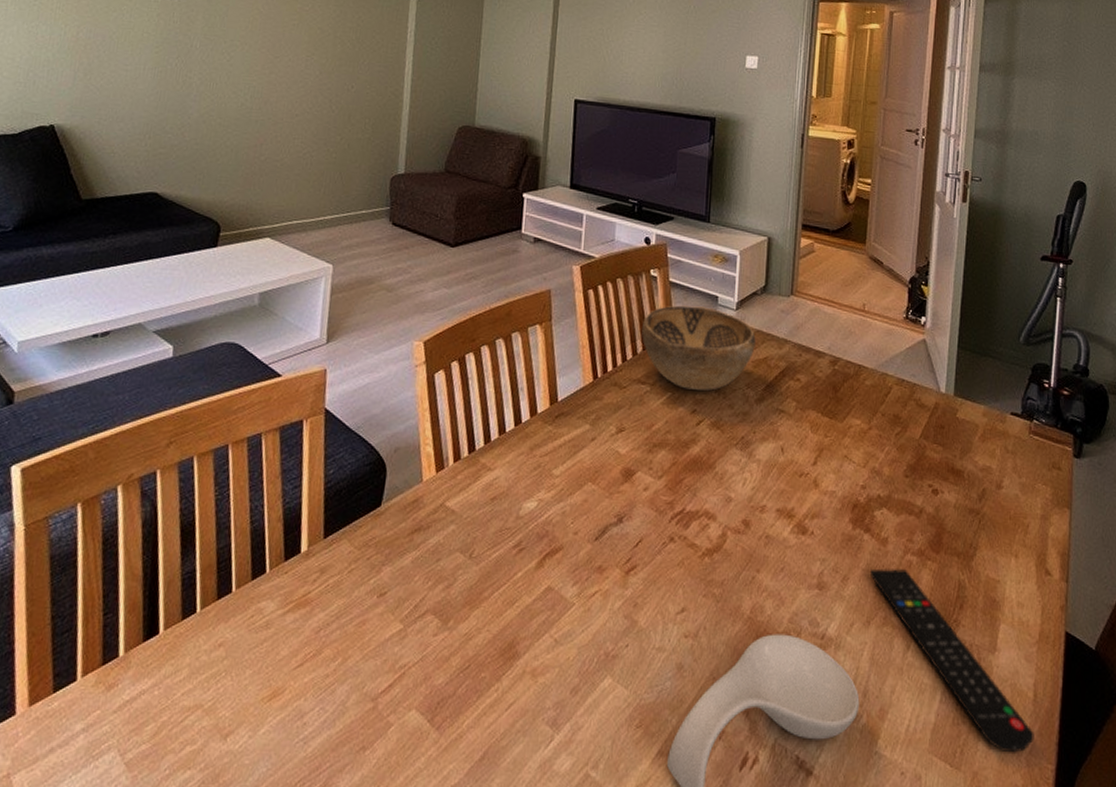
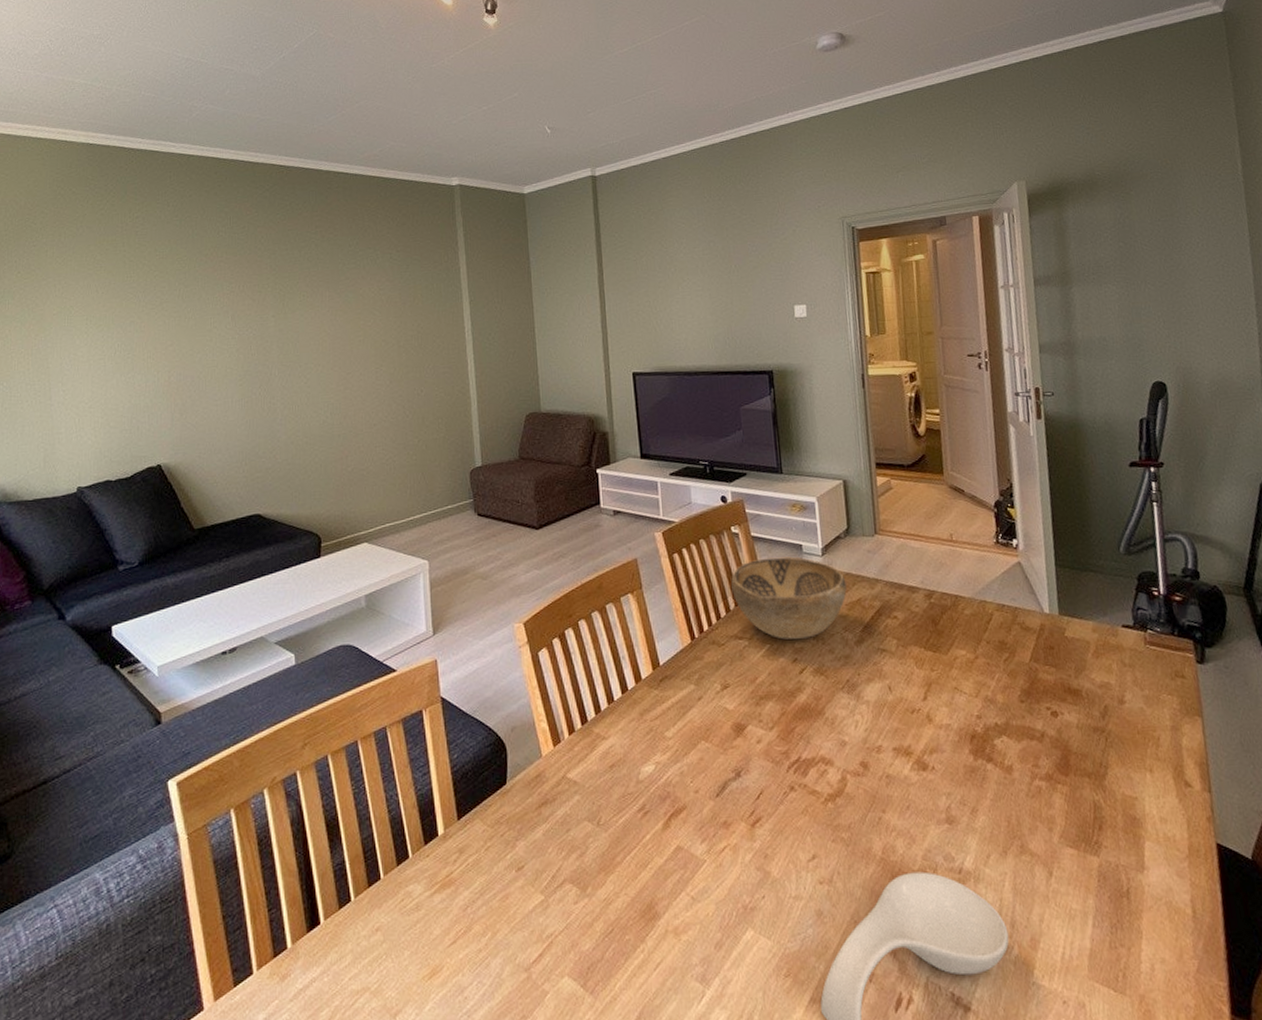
remote control: present [870,569,1034,753] -> none [999,795,1200,973]

